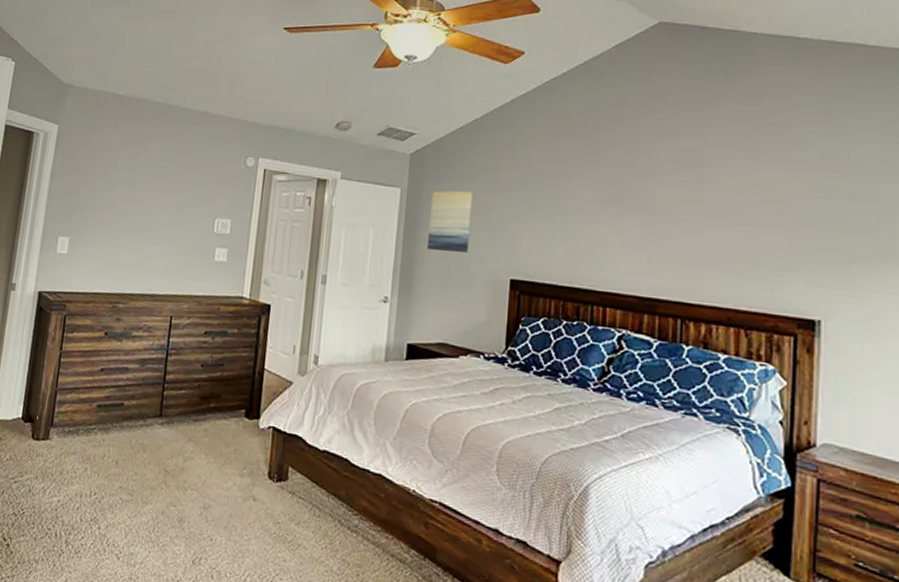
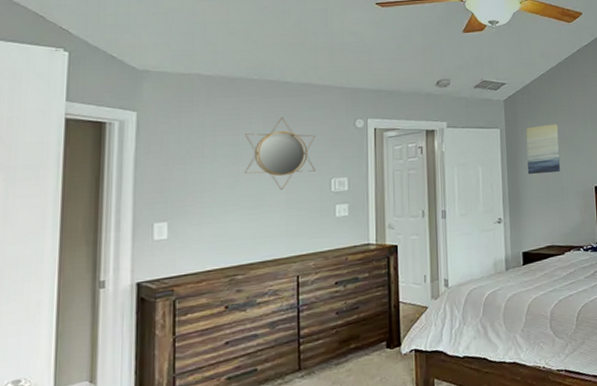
home mirror: none [138,145,207,224] -> present [244,116,316,191]

